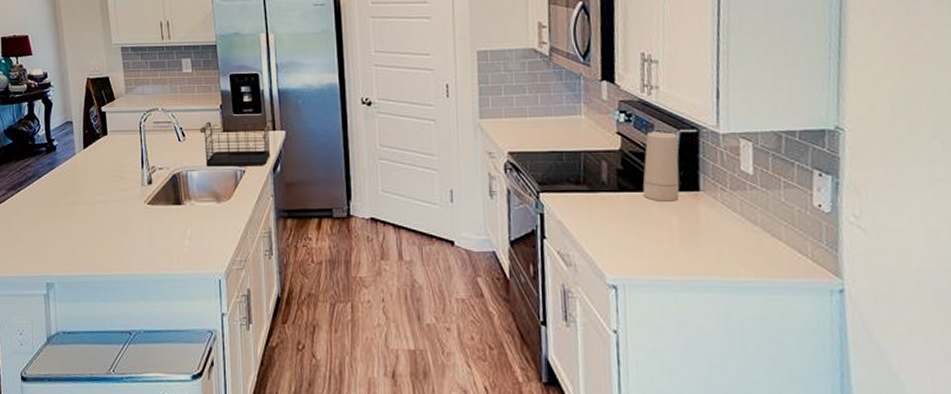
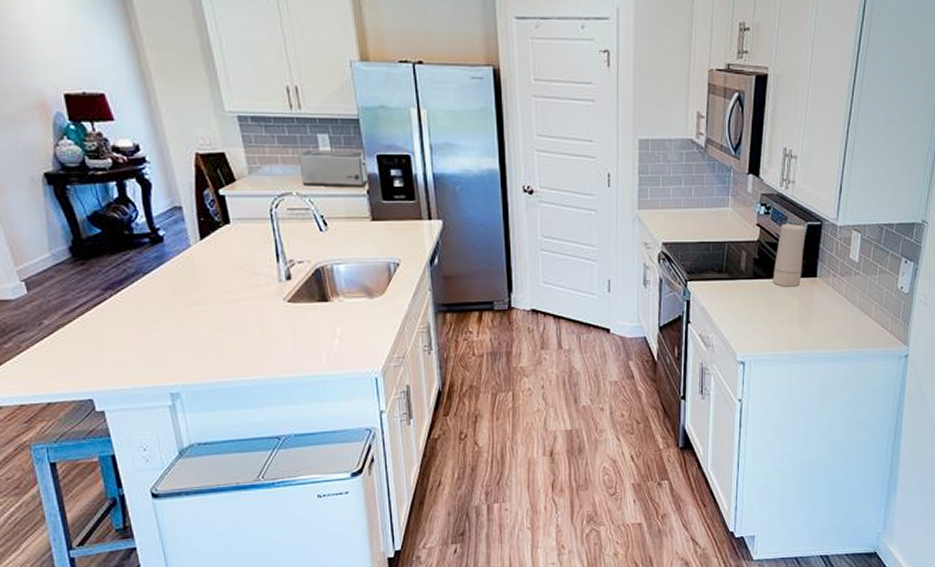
toaster: none [166,72,222,103] -> present [299,151,369,188]
dish rack: present [199,120,273,167] -> none [344,208,429,260]

